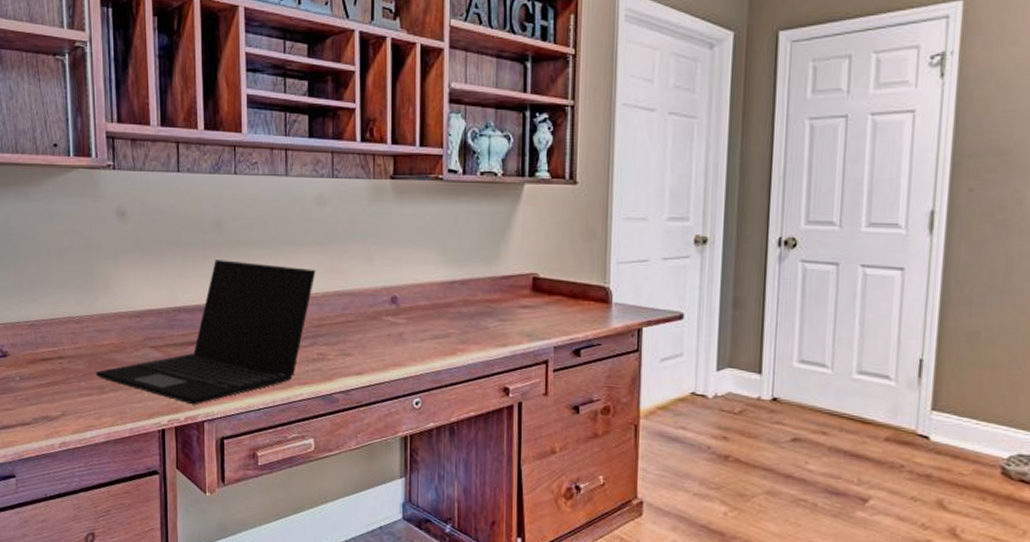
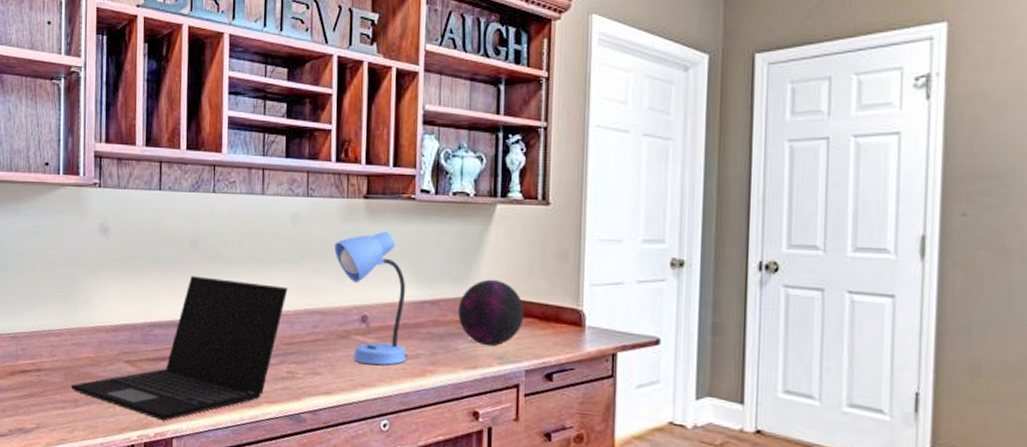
desk lamp: none [362,212,439,346] -> present [334,231,408,366]
decorative orb: none [487,258,553,324] -> present [457,279,525,347]

